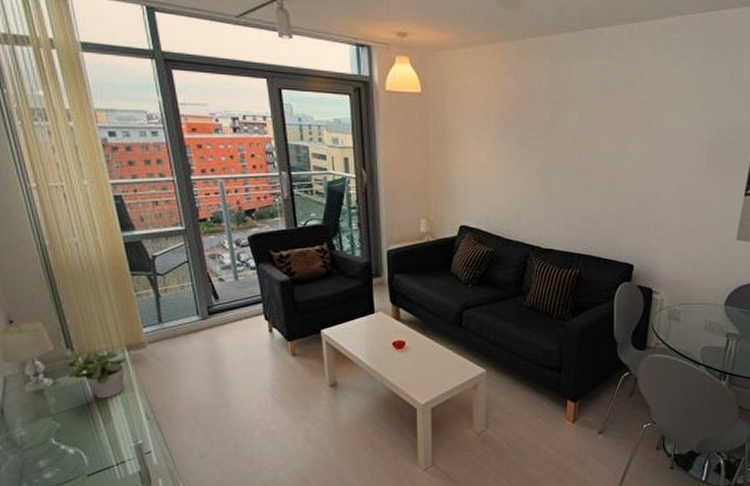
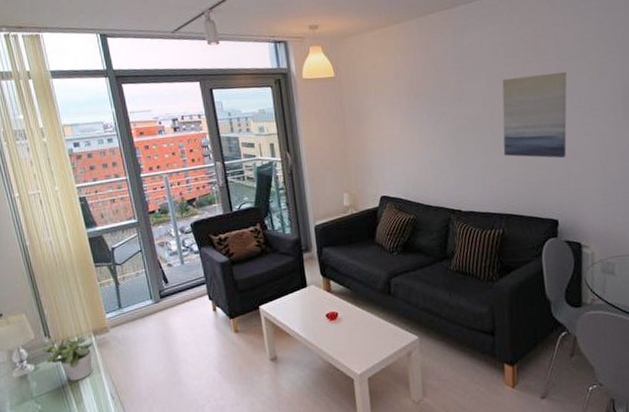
wall art: none [588,117,658,205] -> present [502,71,567,159]

